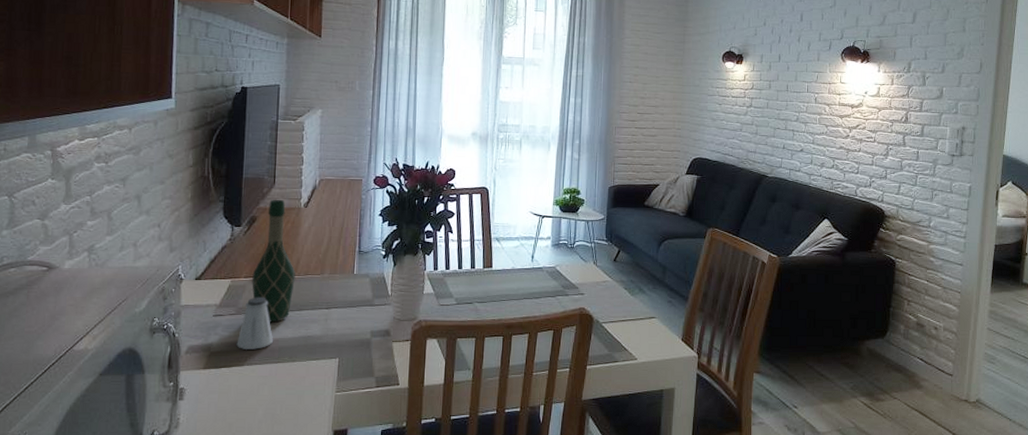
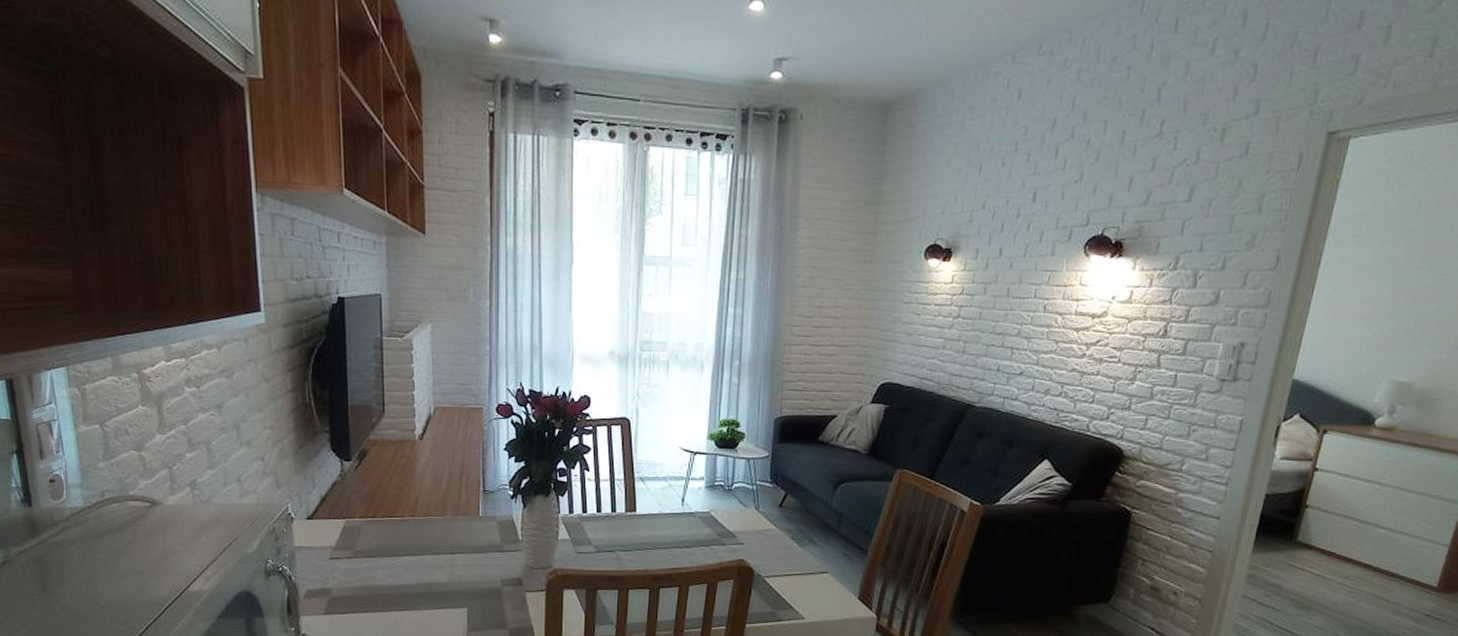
saltshaker: present [236,296,274,350] -> none [357,539,397,596]
wine bottle: present [252,199,295,323] -> none [368,430,415,568]

